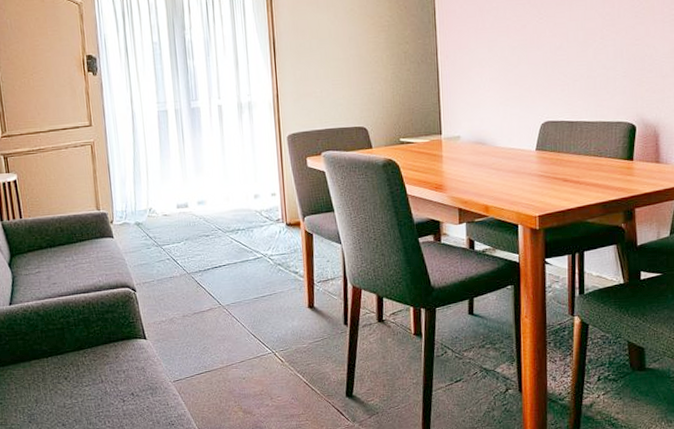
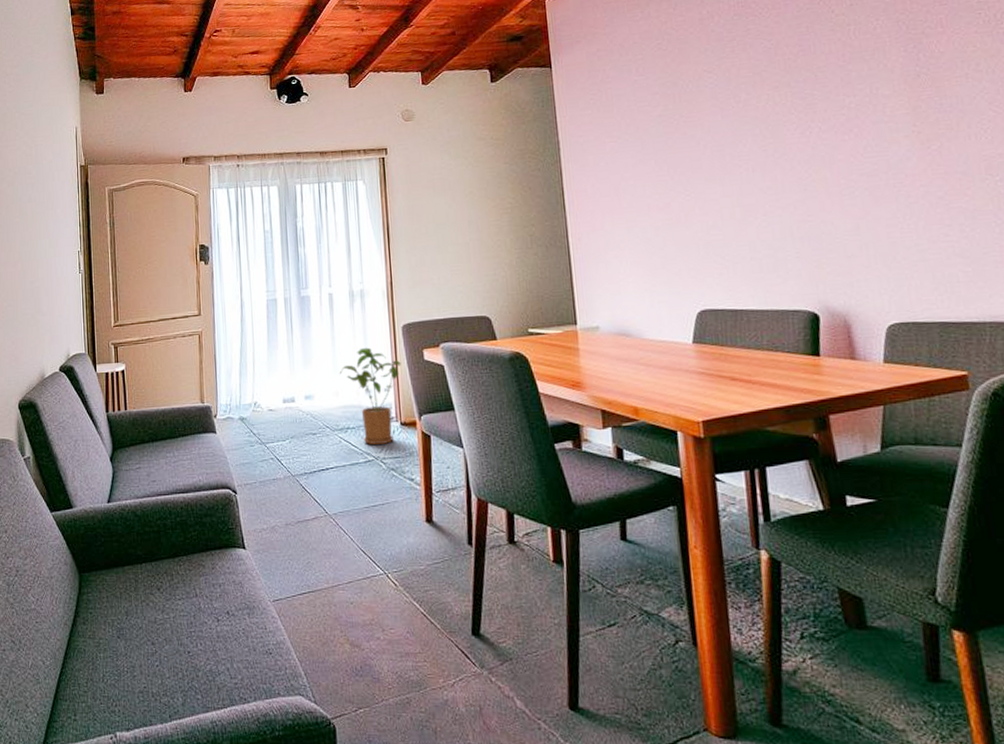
house plant: none [229,156,287,244] -> present [339,347,401,446]

